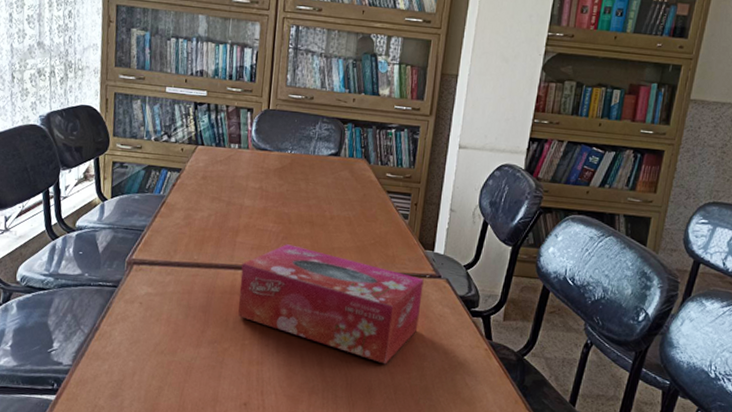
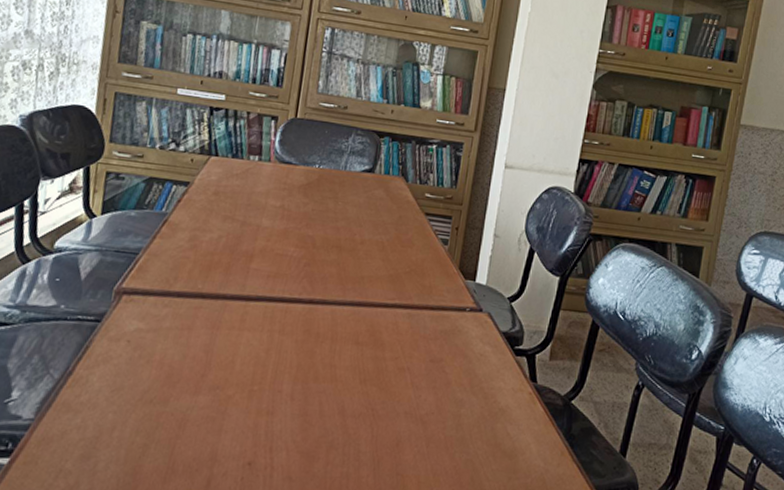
tissue box: present [238,244,424,365] -> none [247,271,463,413]

